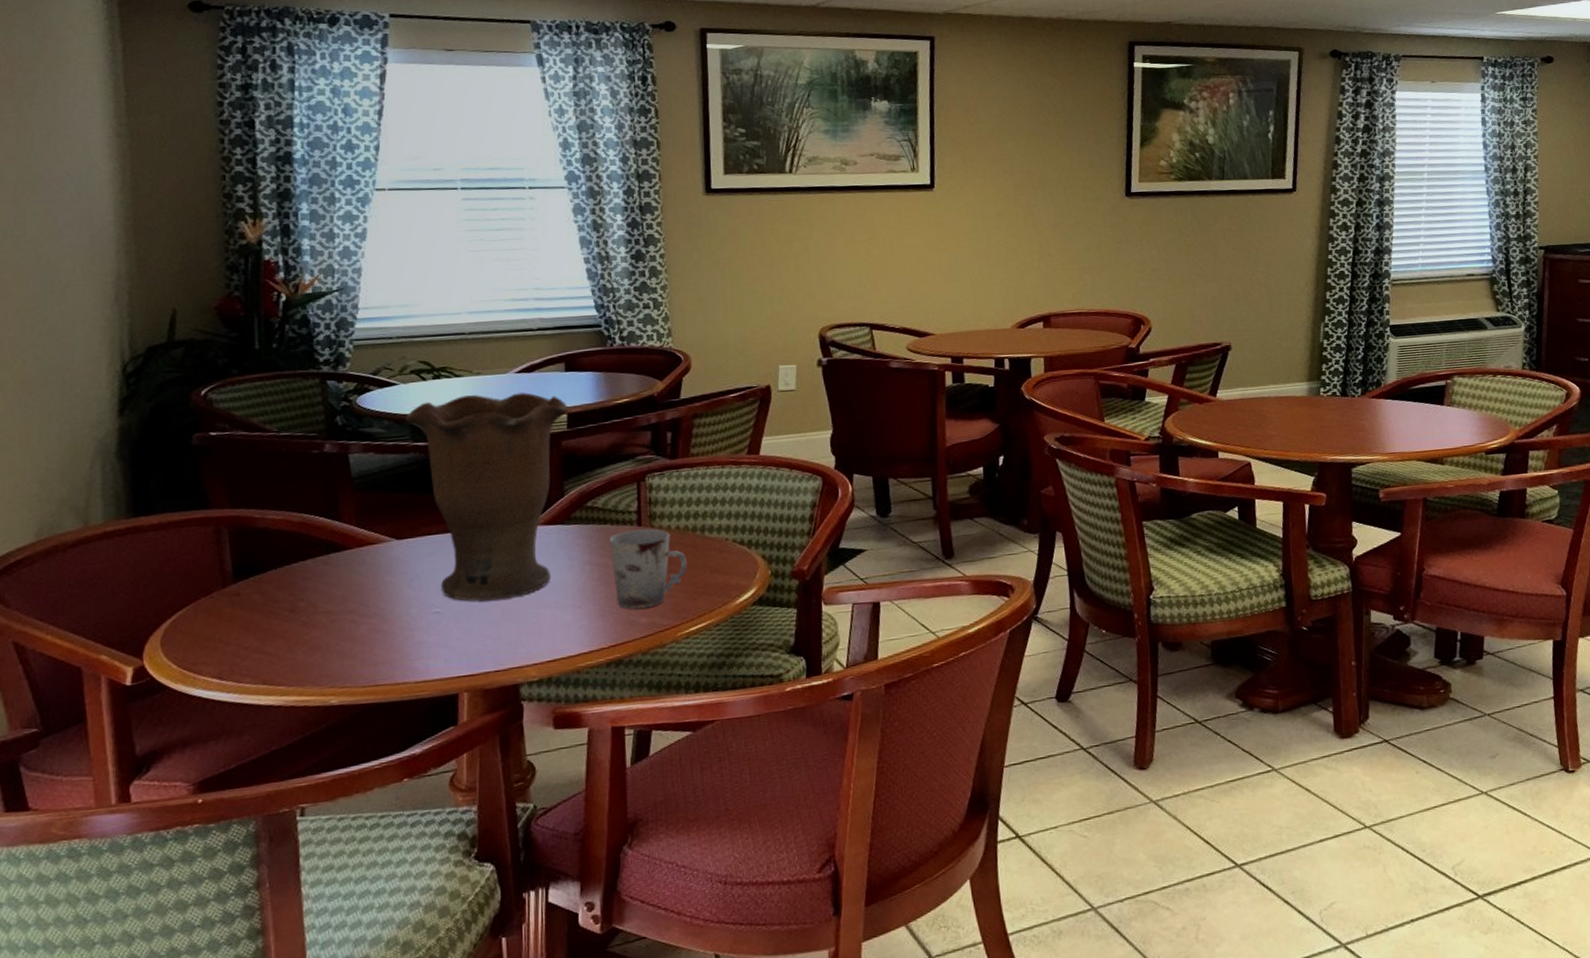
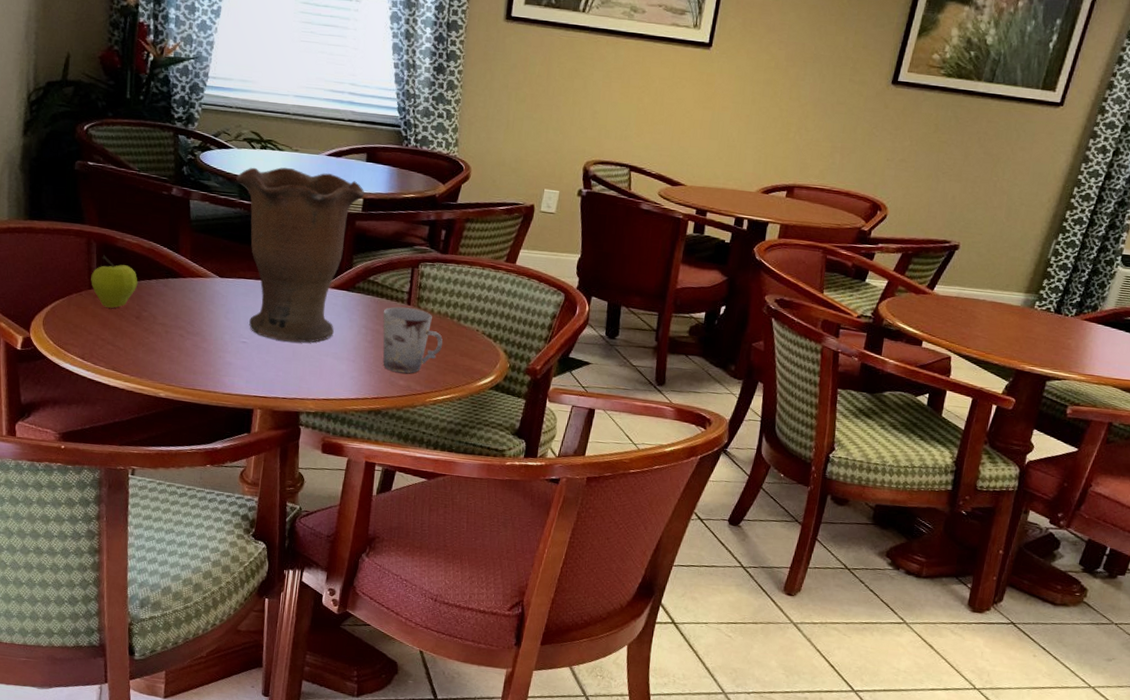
fruit: none [224,542,289,607] -> present [91,255,138,308]

